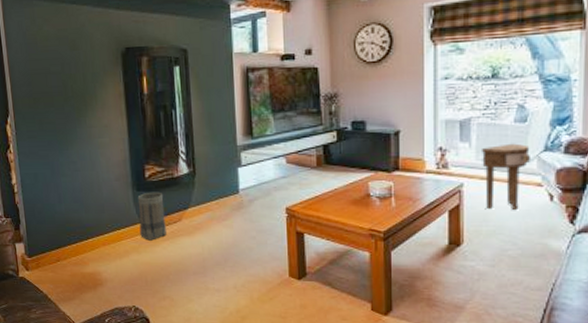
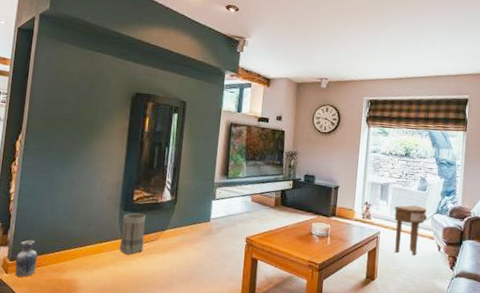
ceramic jug: none [33,233,57,273] -> present [15,240,38,277]

